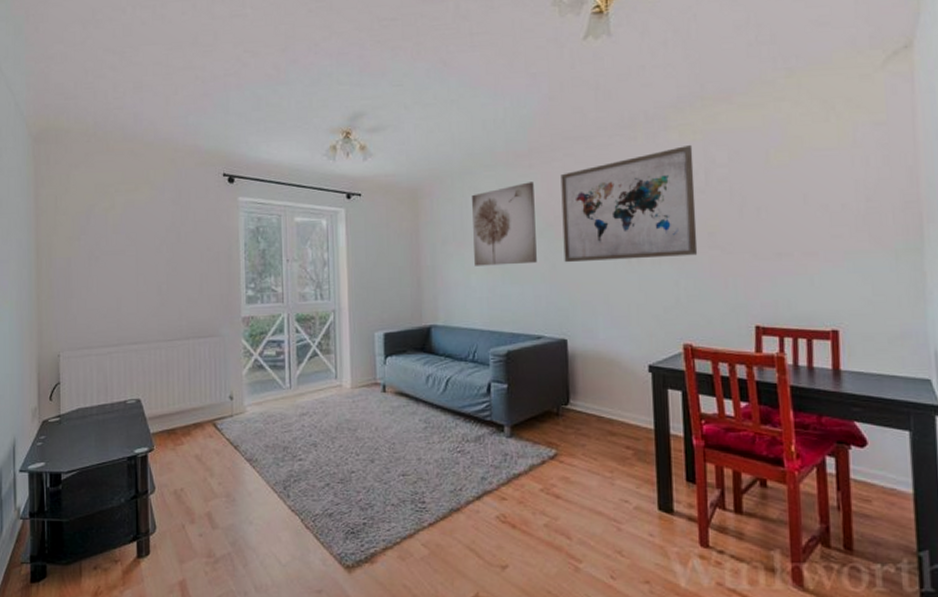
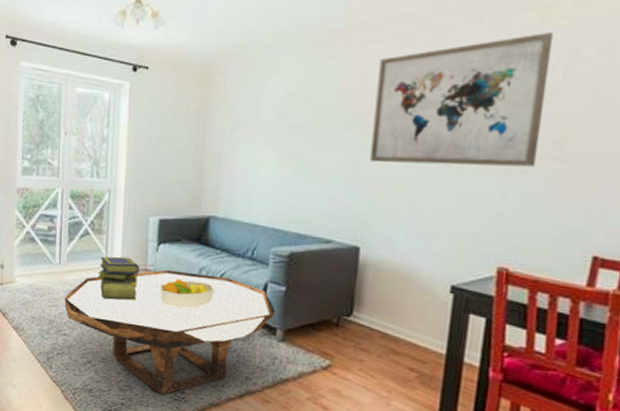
coffee table: none [297,381,501,507] -> present [64,269,276,395]
stack of books: none [329,373,369,418] -> present [97,256,139,301]
fruit bowl: none [390,388,443,419] -> present [159,278,215,310]
wall art: present [472,182,537,266] -> none [265,65,346,160]

